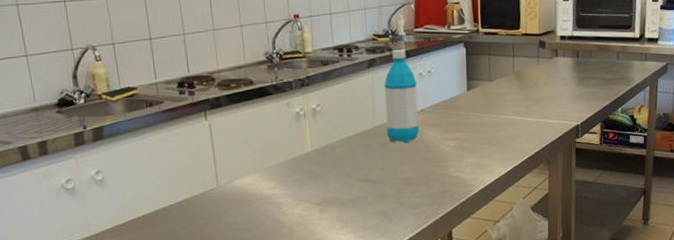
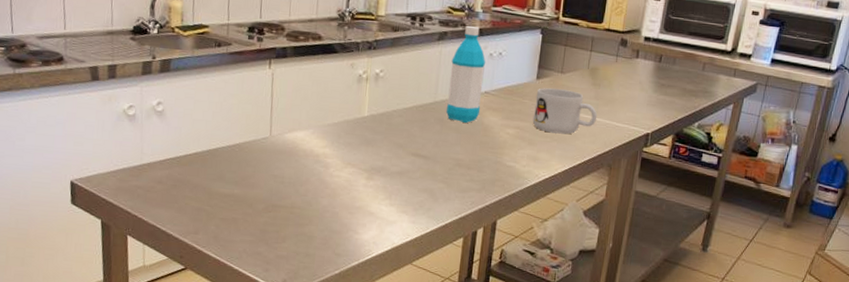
mug: none [469,96,530,139] -> present [532,88,598,134]

